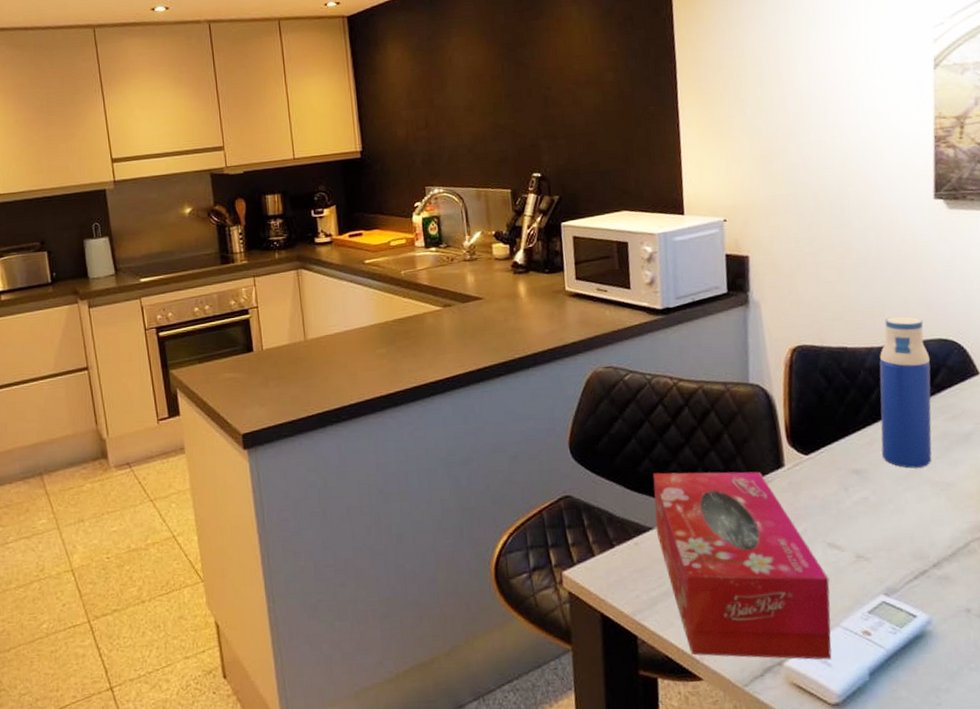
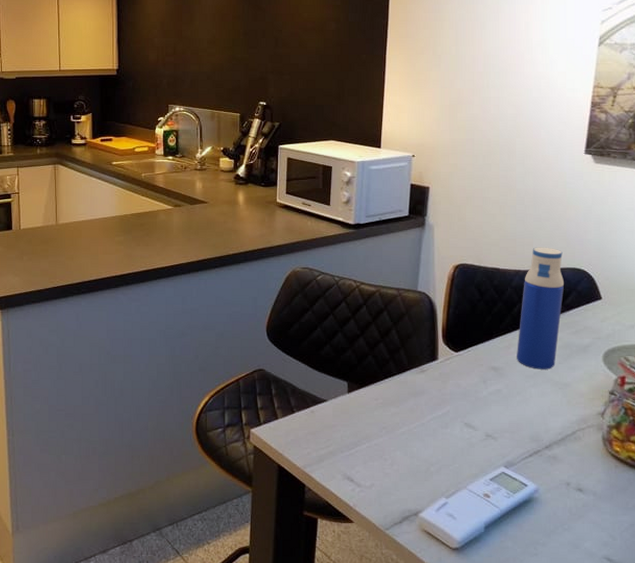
tissue box: present [652,471,832,660] -> none [329,356,462,514]

